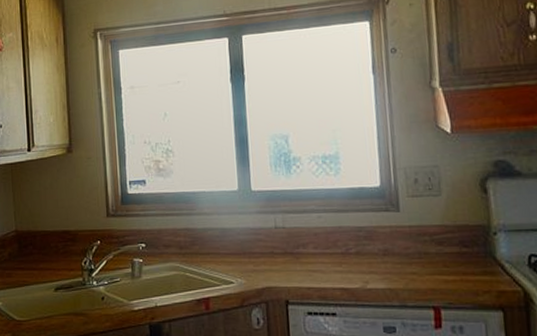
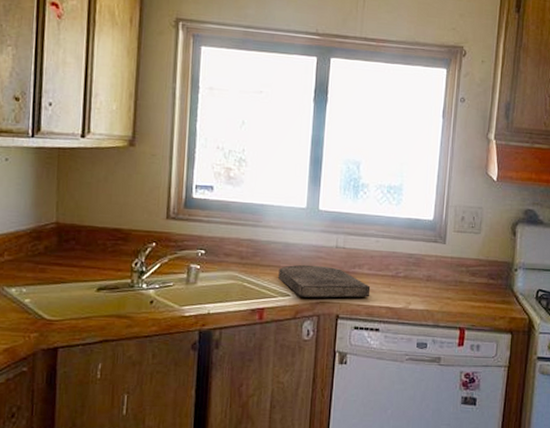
cutting board: none [219,248,320,284] -> present [278,264,371,298]

